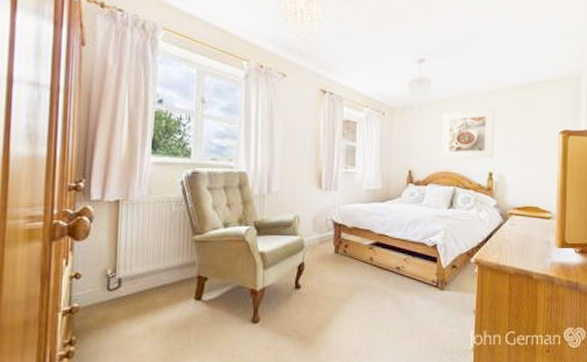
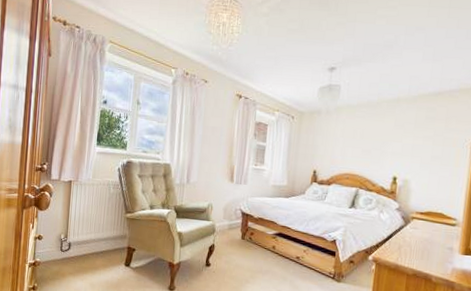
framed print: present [441,108,495,159] -> none [346,115,404,164]

